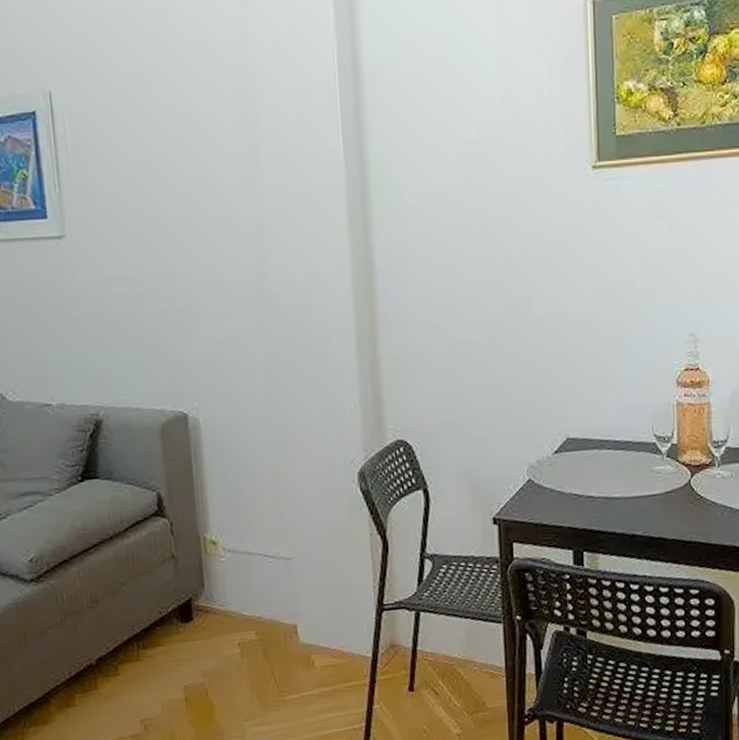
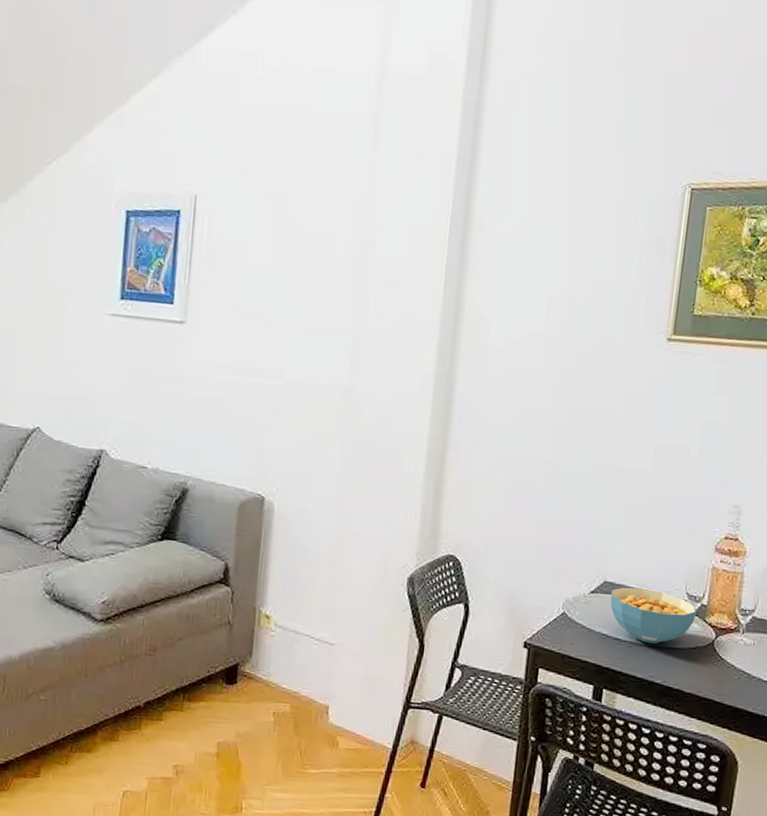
cereal bowl: none [576,438,668,496] -> present [610,587,697,644]

